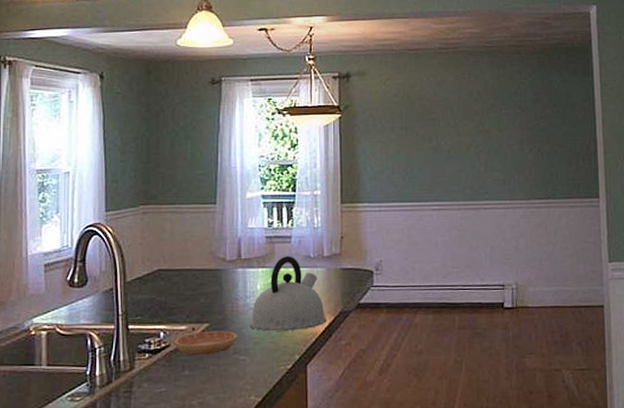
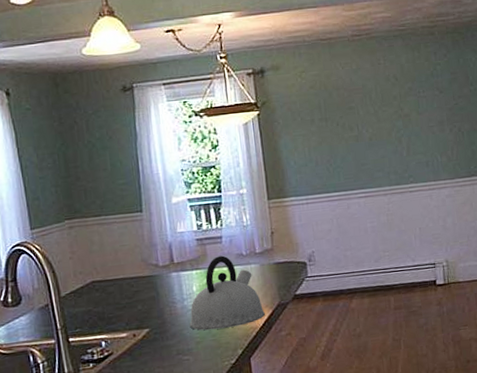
saucer: present [174,331,237,356] -> none [117,333,179,361]

